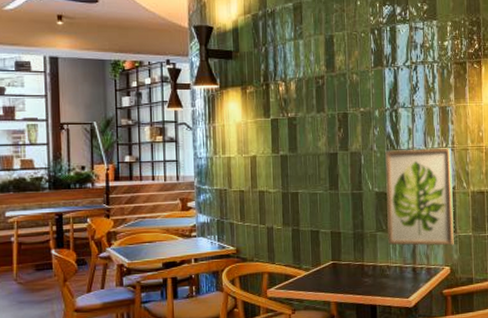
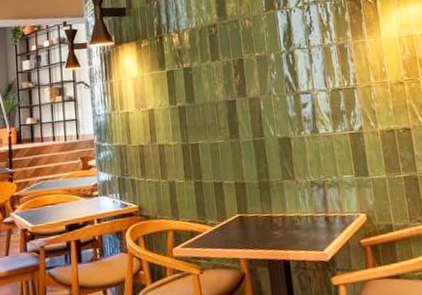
wall art: present [385,148,455,246] -> none [285,86,368,194]

